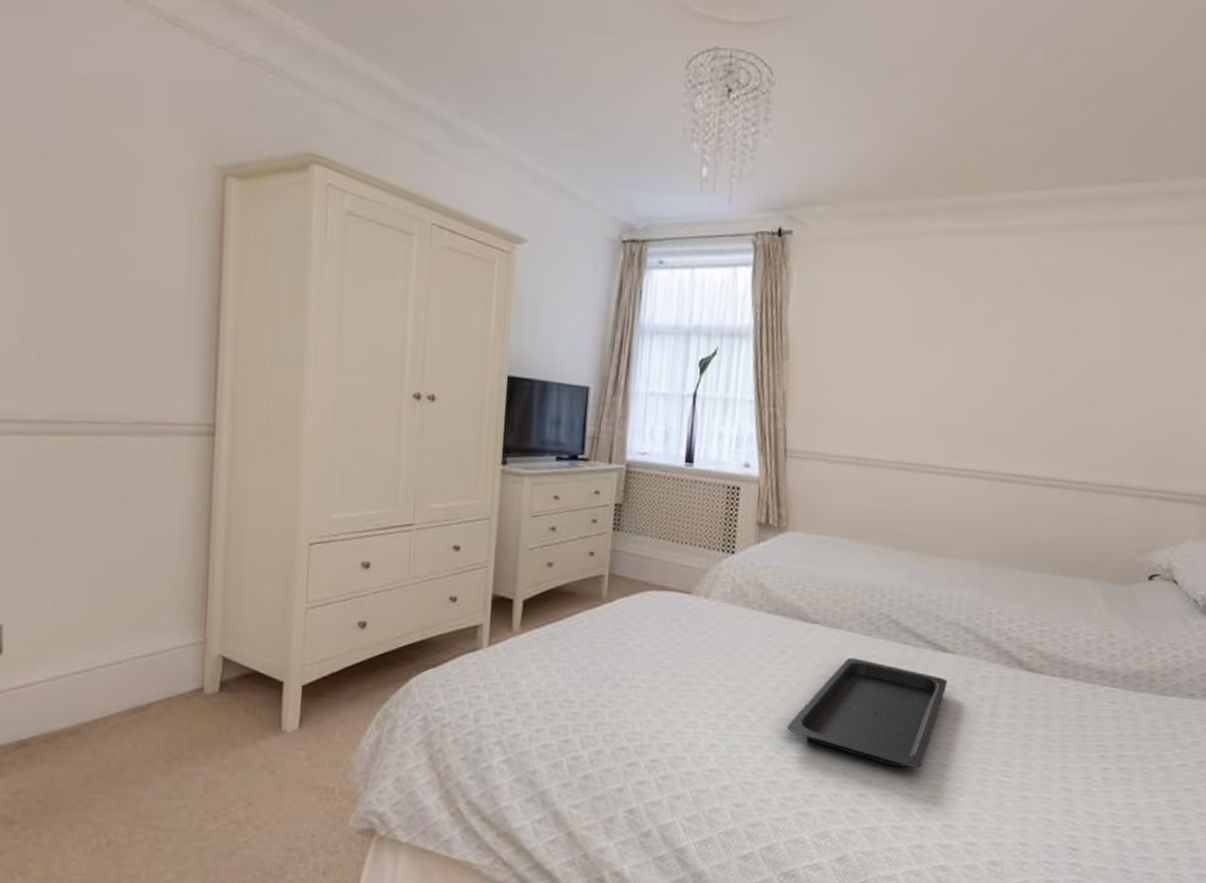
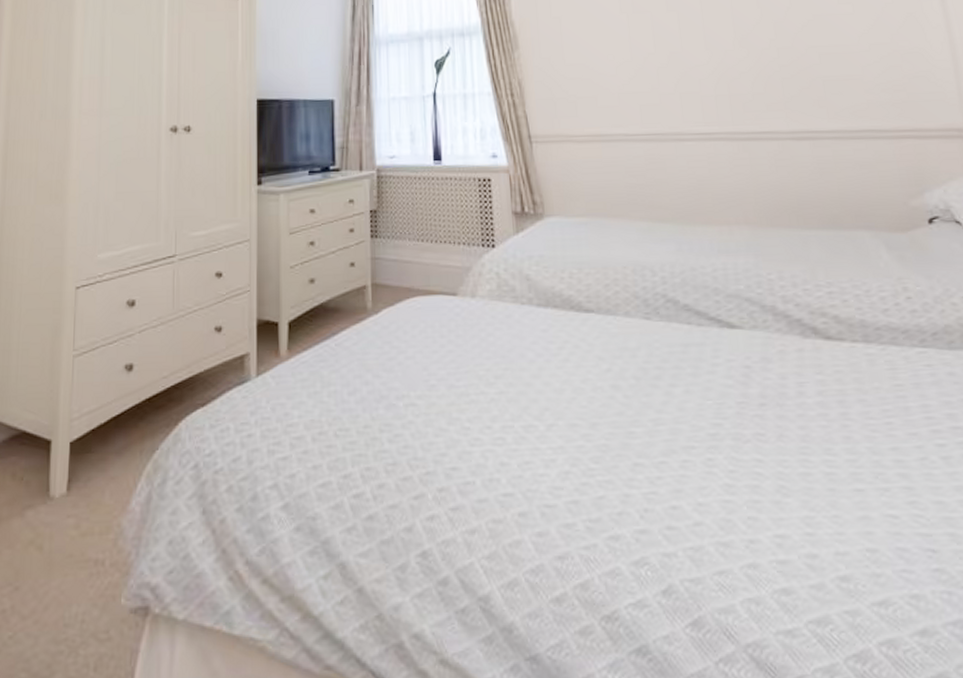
serving tray: present [787,657,948,768] -> none [579,345,743,469]

